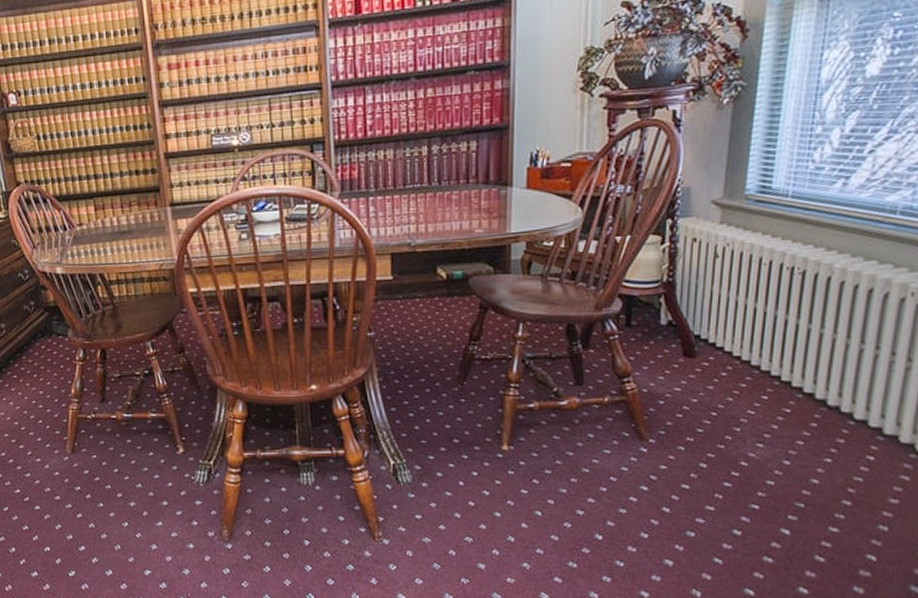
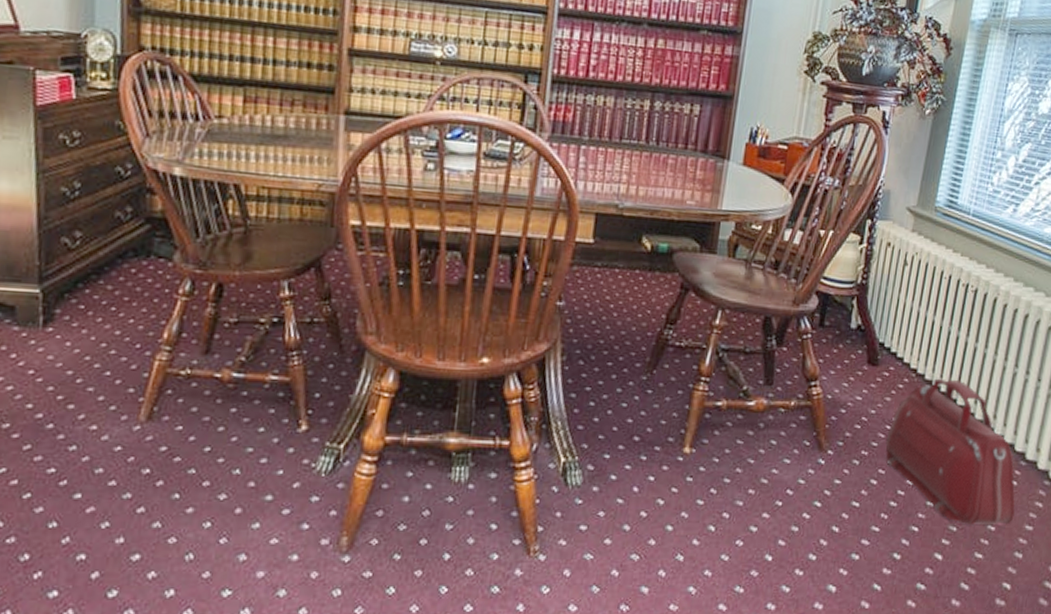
handbag: none [712,362,875,500] -> present [885,378,1016,525]

